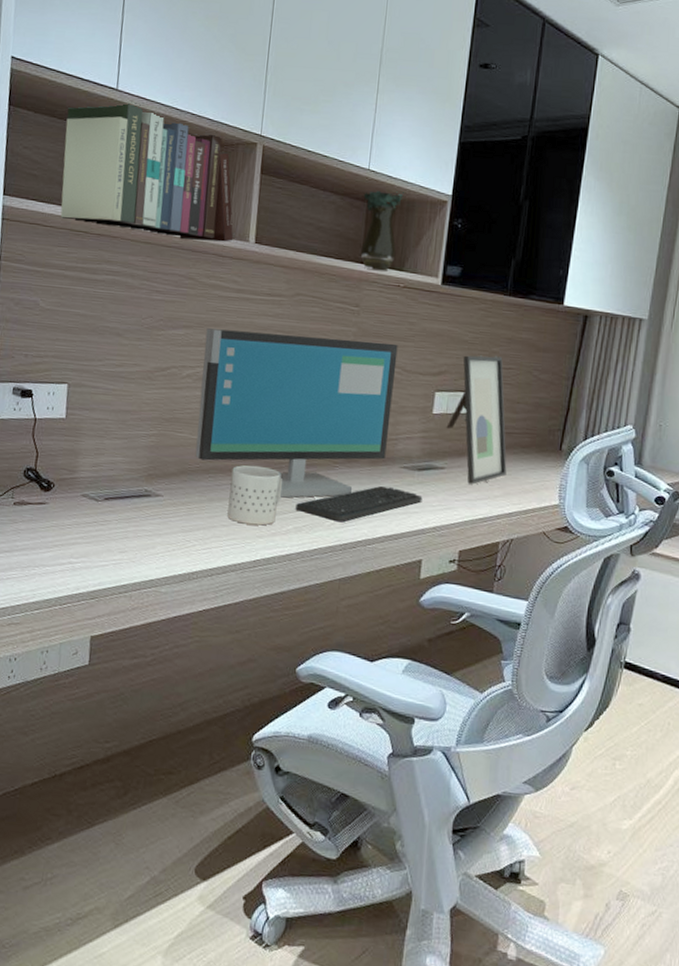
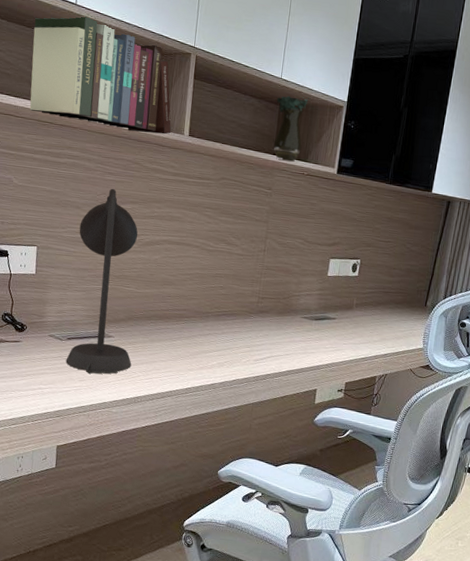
desk lamp: none [102,310,193,544] -> present [66,188,138,374]
computer monitor: present [195,328,398,498] -> none [140,204,302,340]
mug: present [227,465,283,526] -> none [165,313,210,361]
computer keyboard: present [295,486,423,522] -> none [219,332,318,360]
picture frame: present [446,354,507,485] -> none [338,230,384,332]

